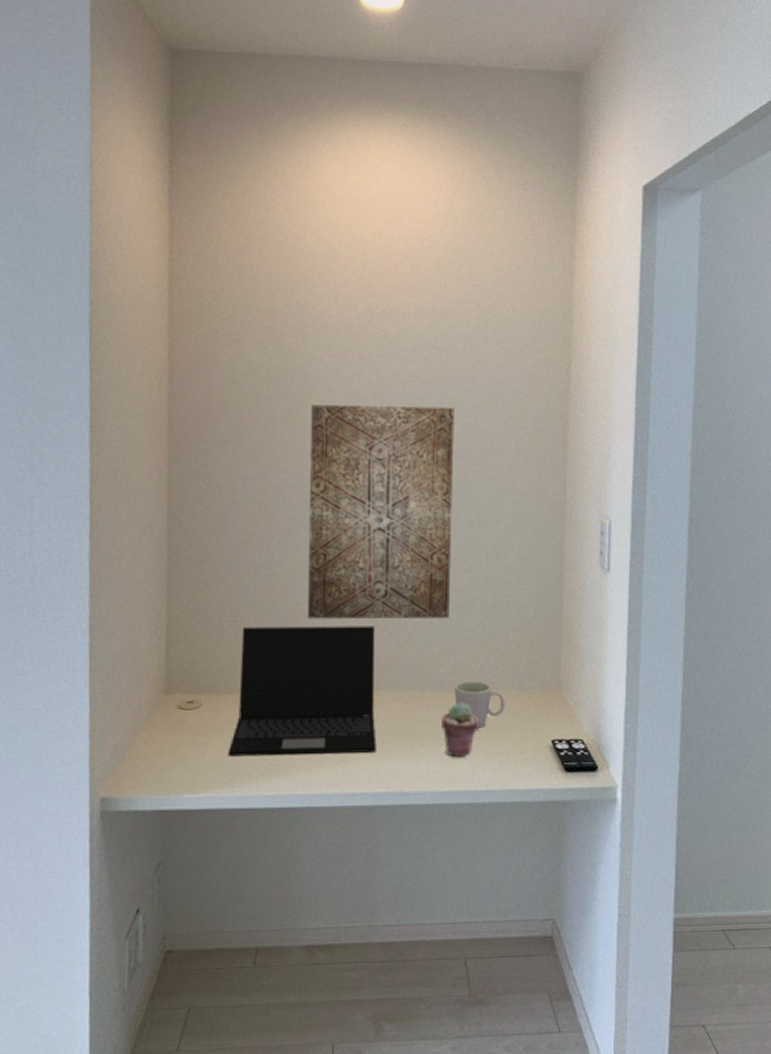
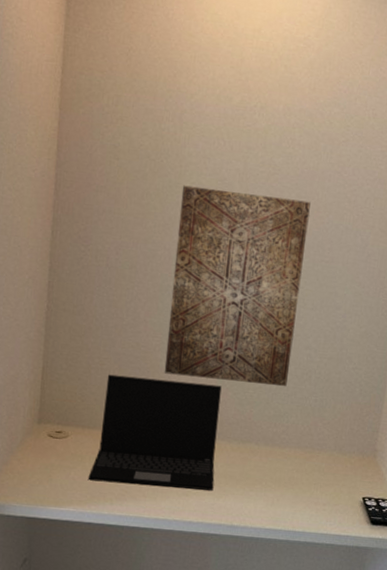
potted succulent: present [442,702,480,757] -> none [270,457,303,502]
mug: present [454,680,505,729] -> none [284,440,327,481]

